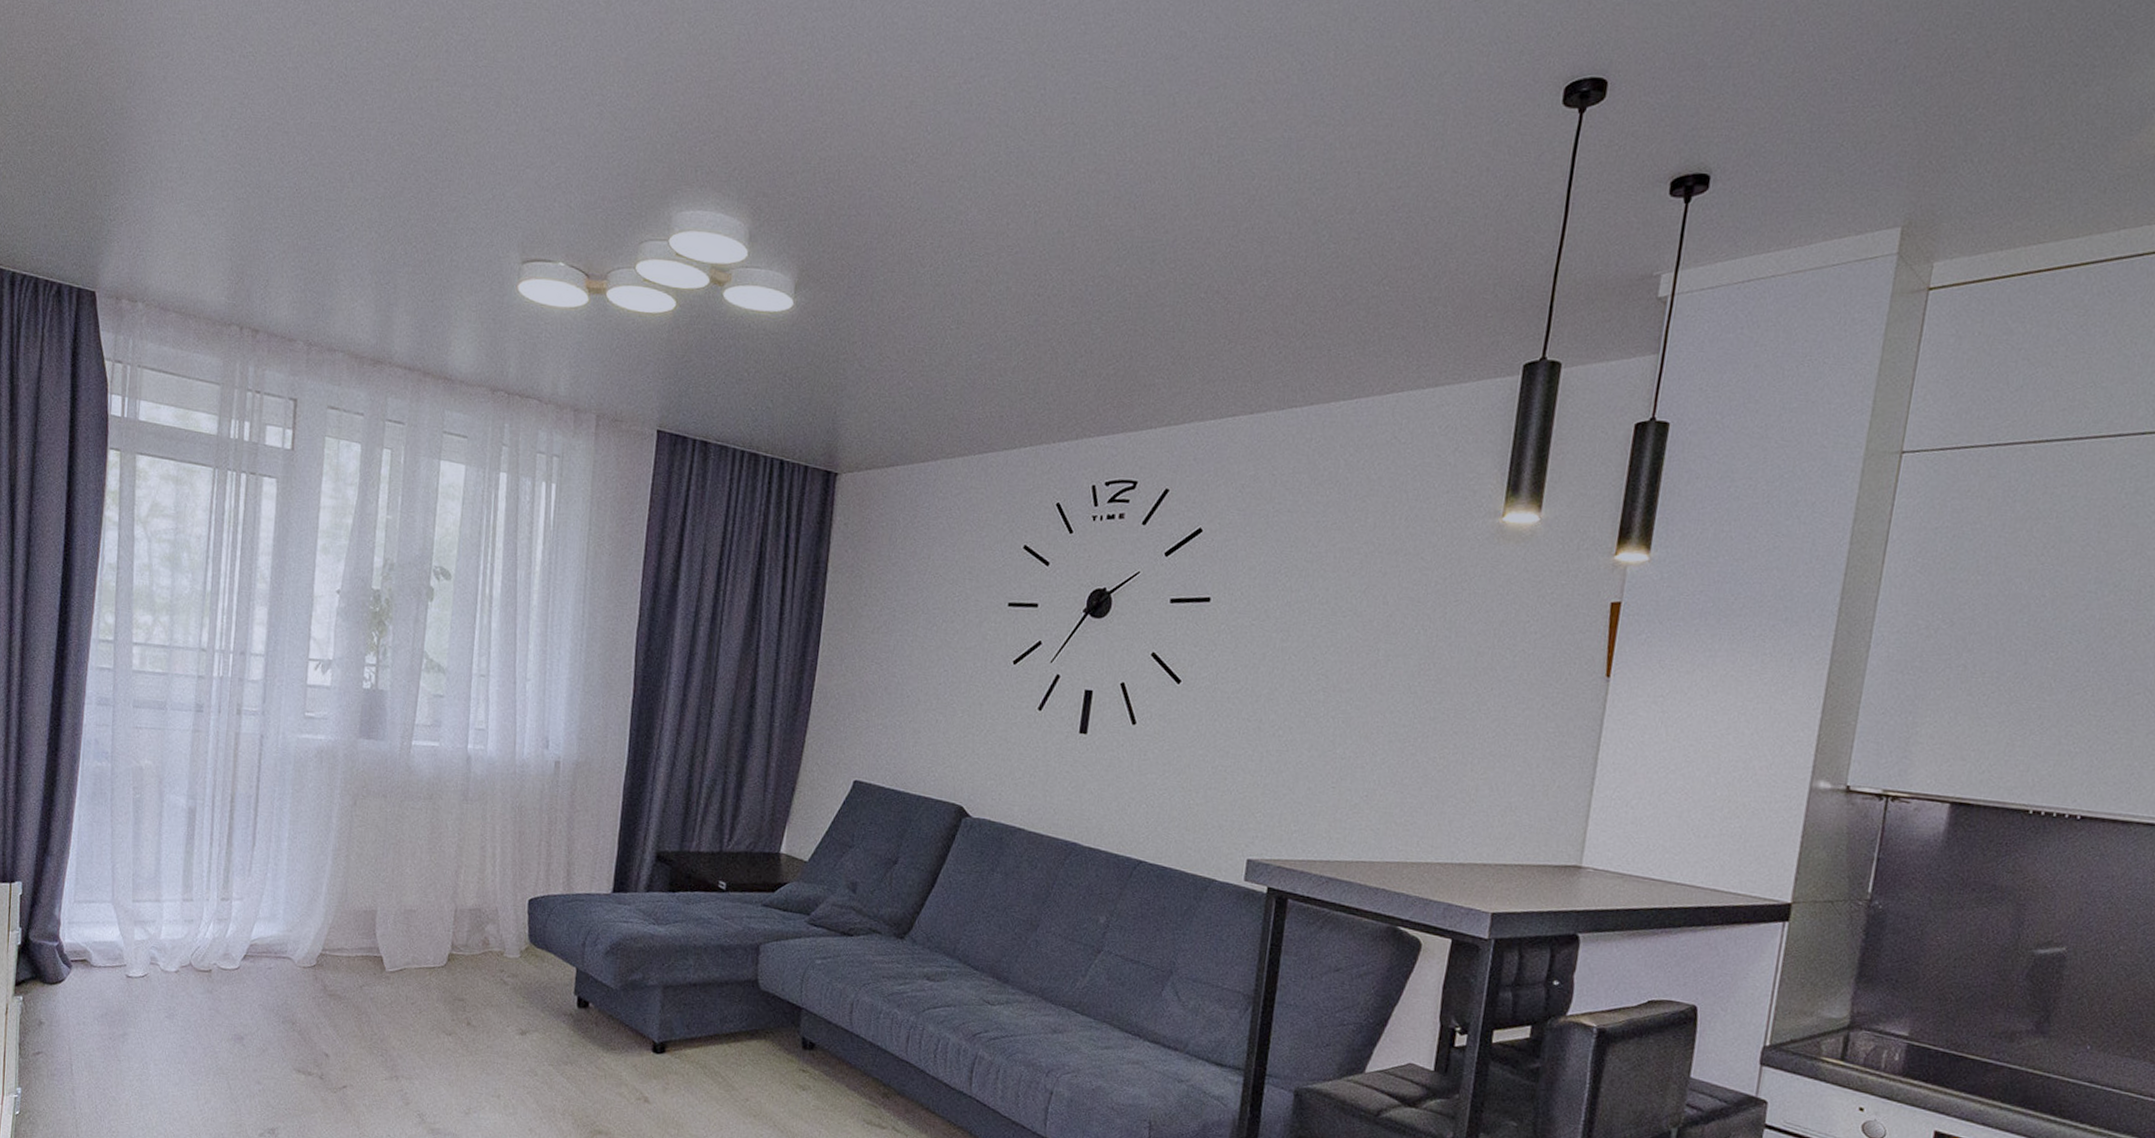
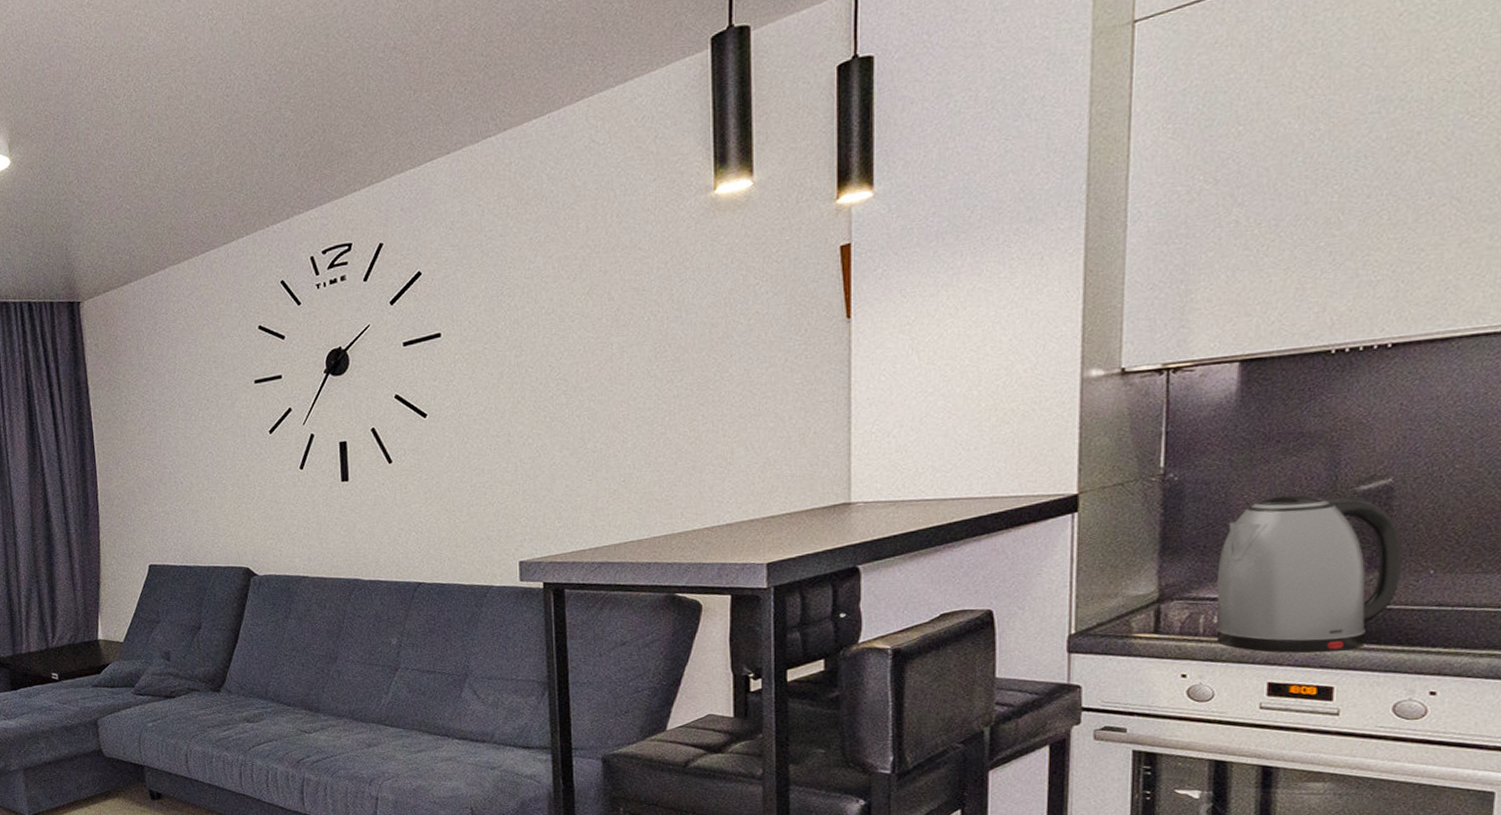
kettle: none [1895,944,2067,1113] -> present [1216,495,1402,654]

